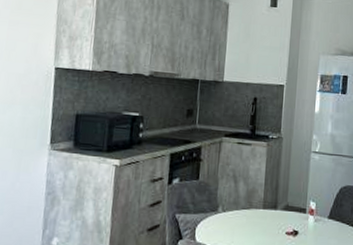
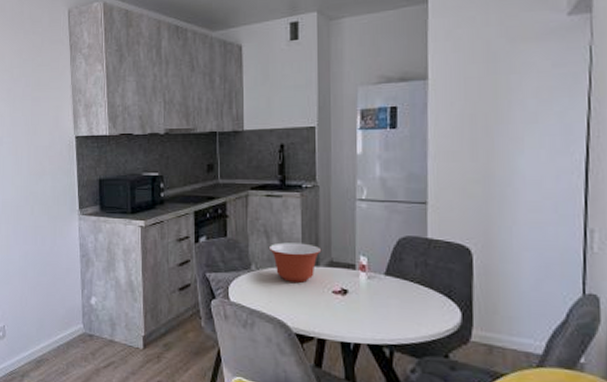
mixing bowl: none [235,187,280,224] -> present [268,242,322,283]

